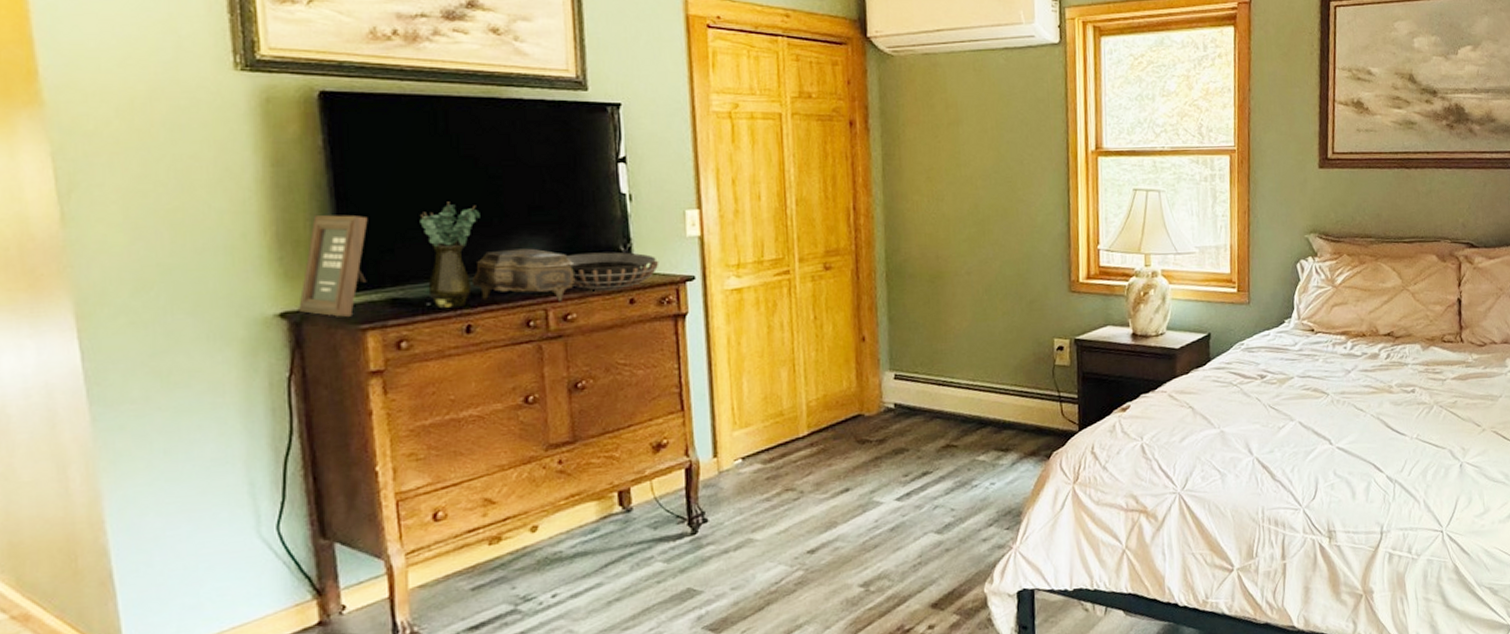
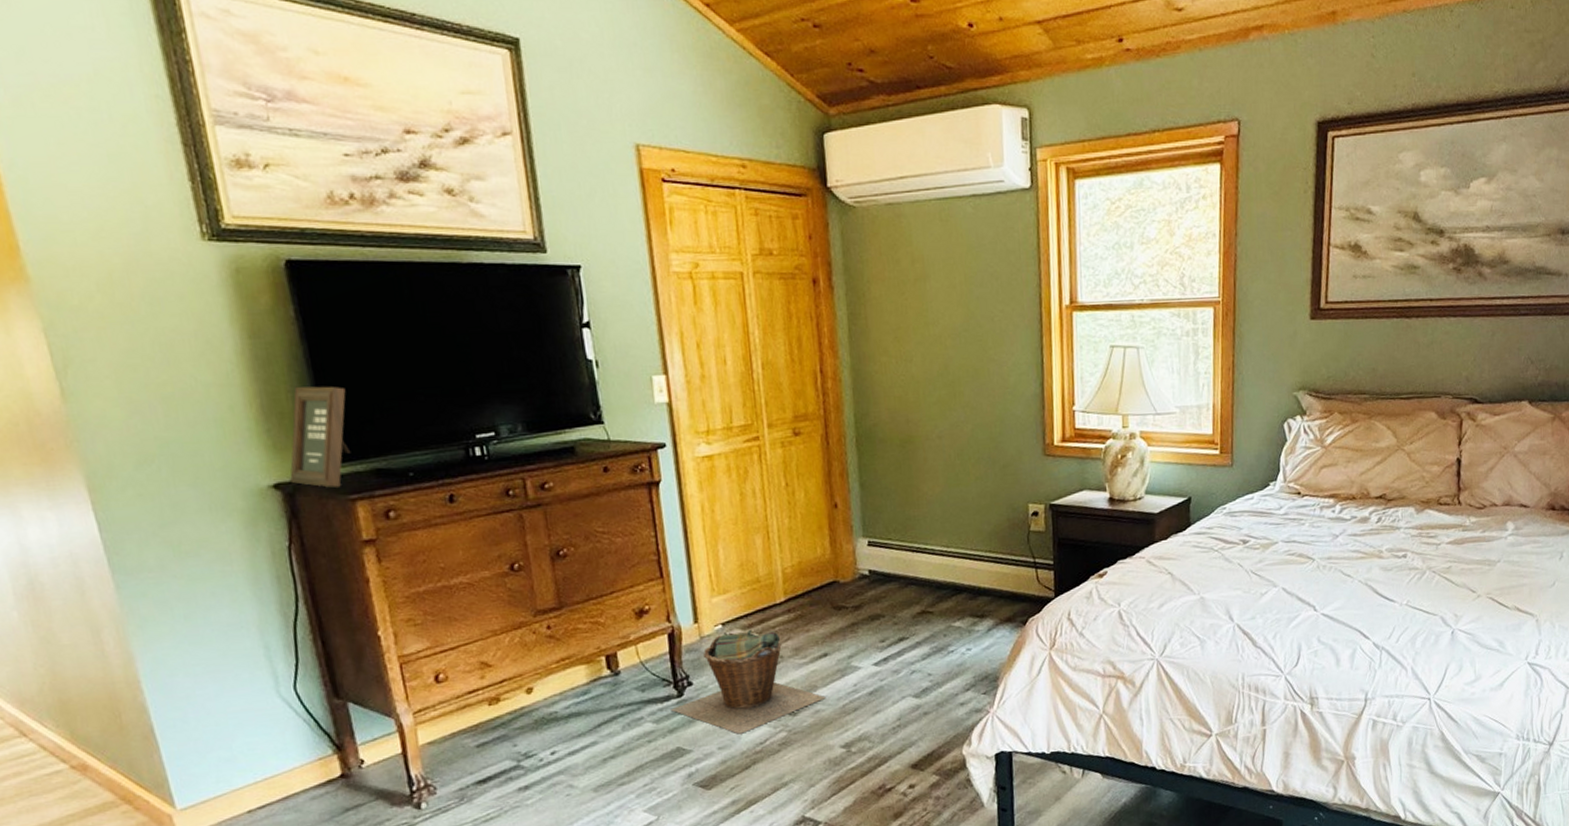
vase: present [419,201,480,309] -> none [394,371,453,479]
jewelry box: present [471,248,575,302] -> none [449,417,549,471]
decorative bowl: present [566,252,659,291] -> none [539,420,630,460]
laundry basket: none [683,463,846,574] -> present [671,629,826,734]

